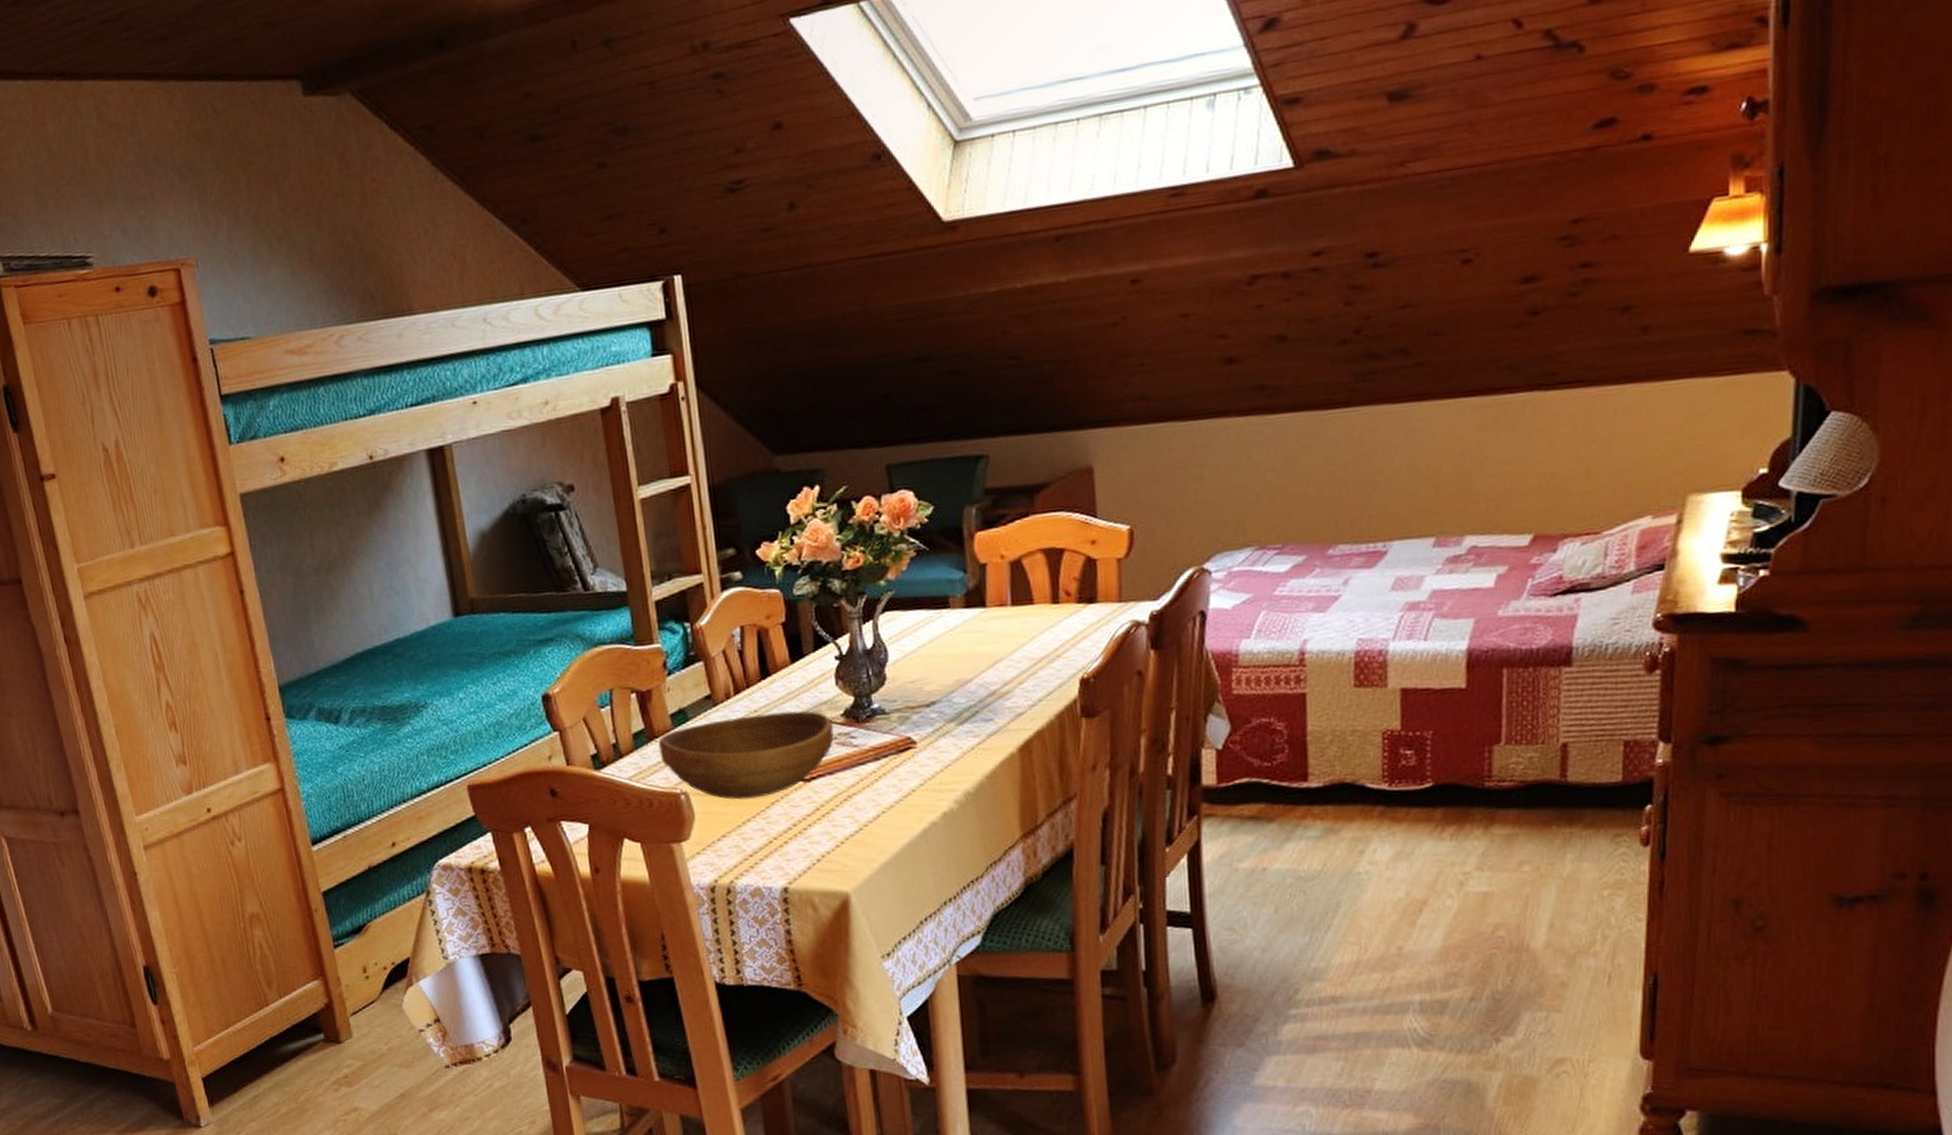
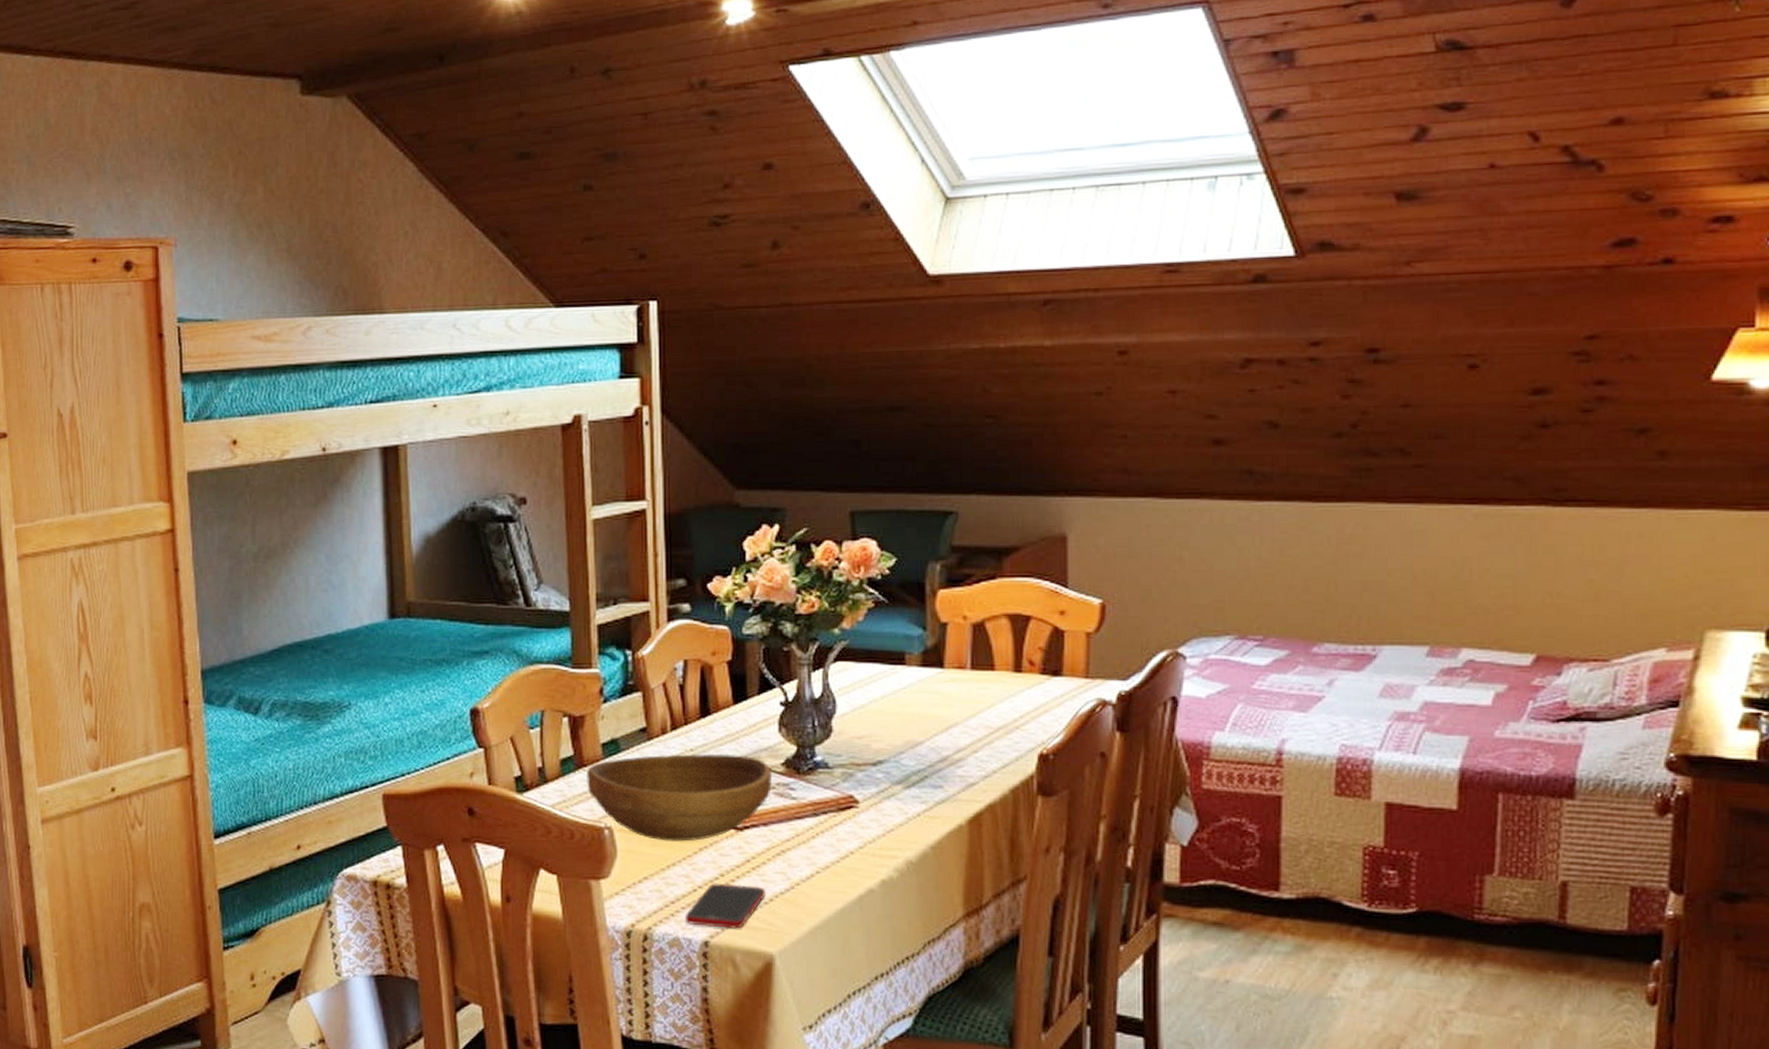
cell phone: none [763,832,837,875] -> present [684,883,765,929]

